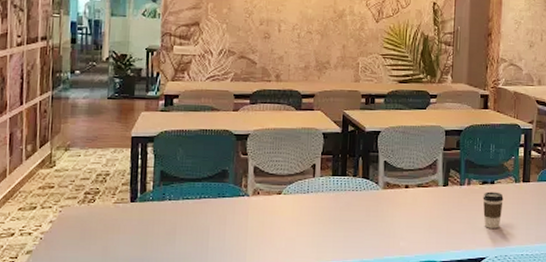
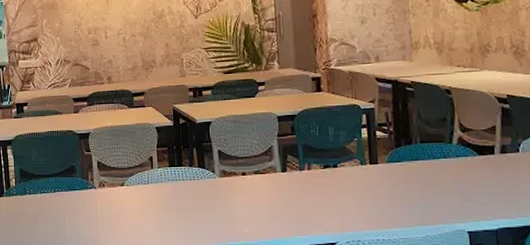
coffee cup: present [483,191,504,228] -> none [326,175,350,213]

